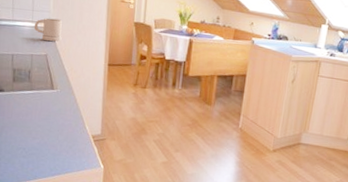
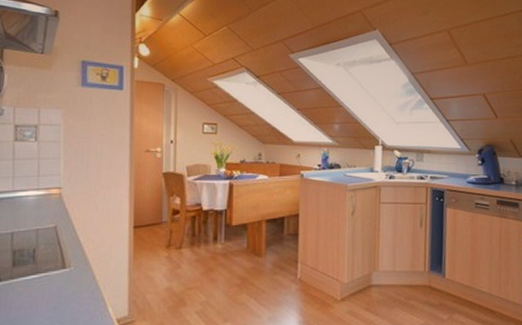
mug: present [34,17,62,42] -> none [39,182,75,210]

